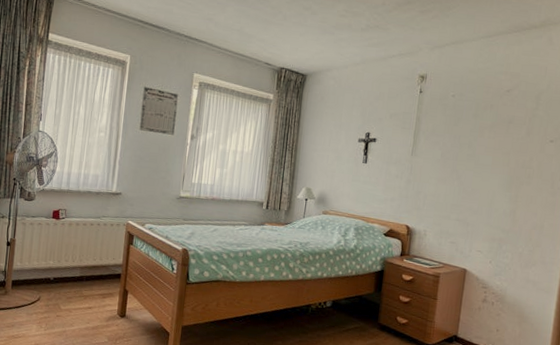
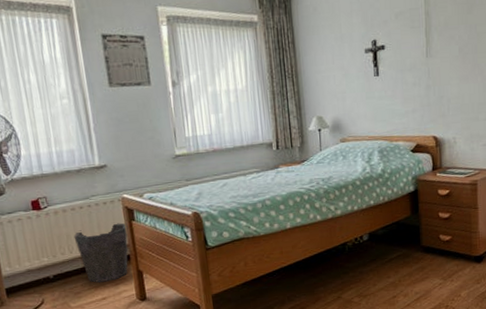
waste bin: none [79,243,126,294] -> present [73,223,128,283]

